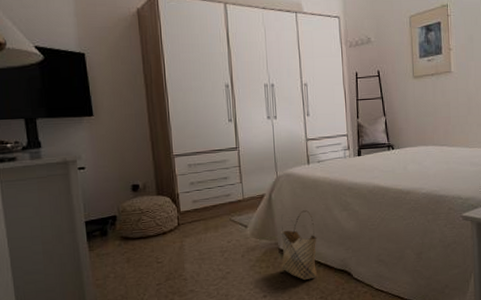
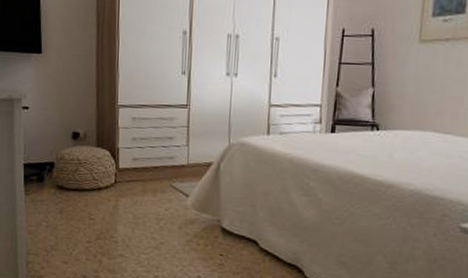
woven basket: present [280,210,317,280] -> none [220,188,267,268]

